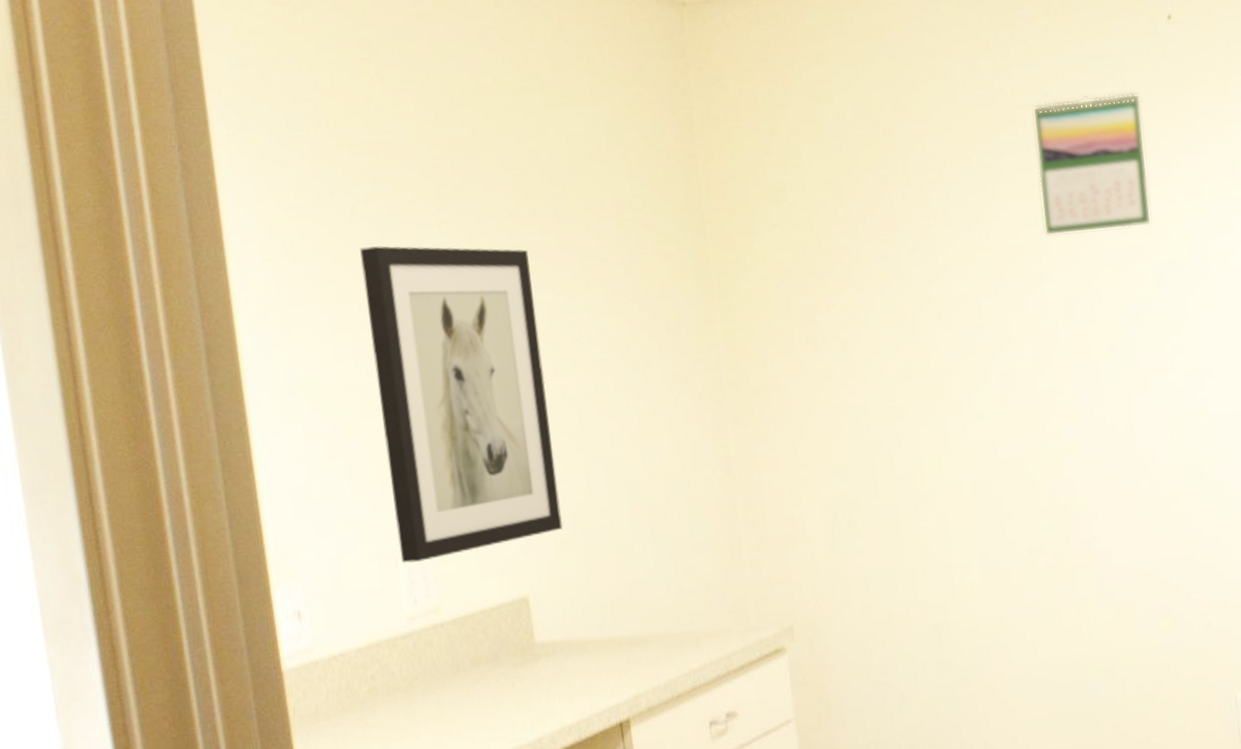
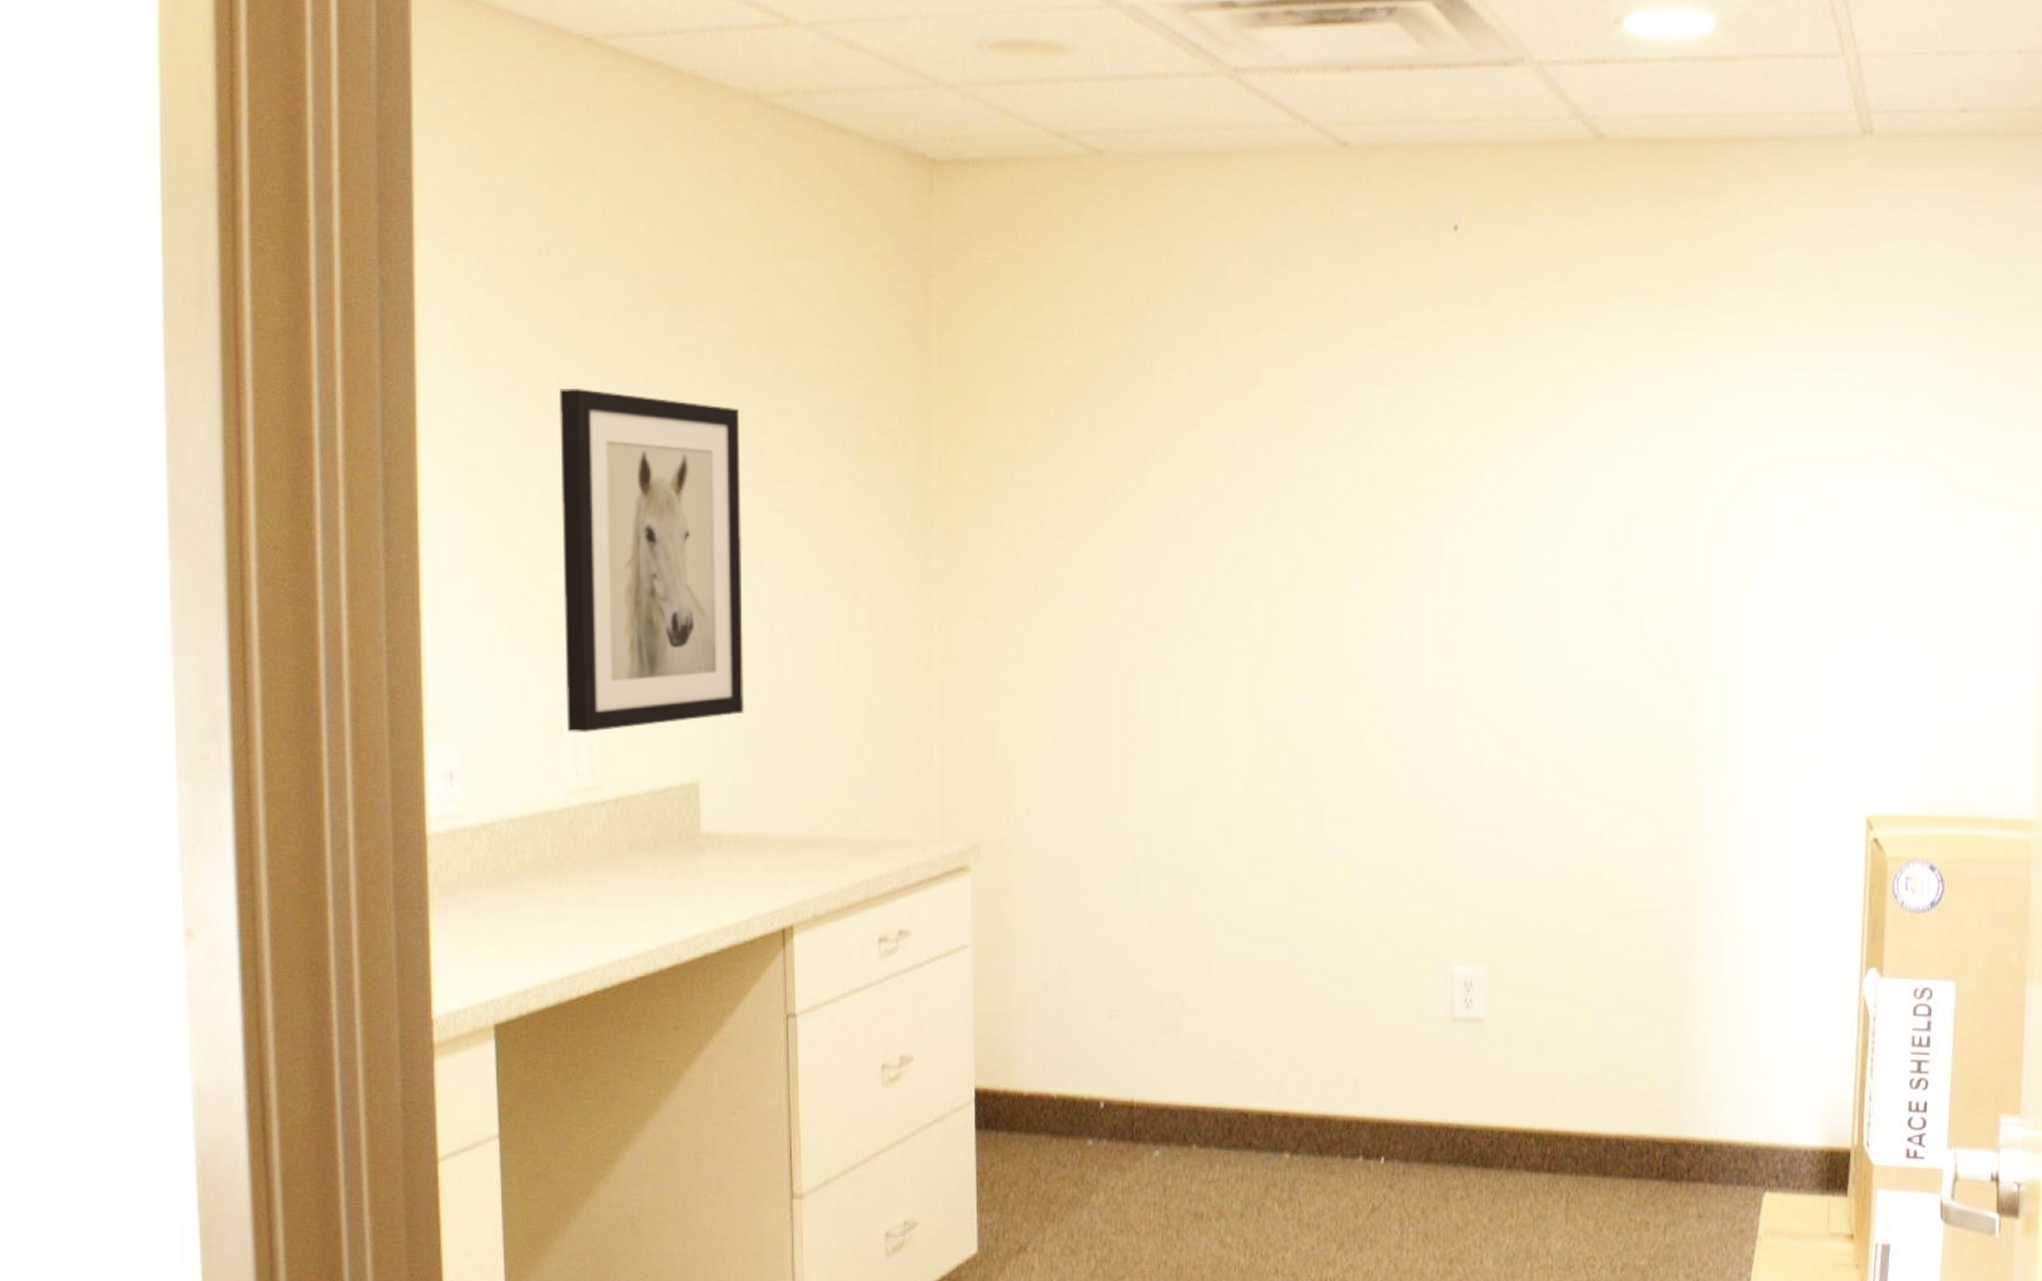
calendar: present [1032,91,1152,236] -> none [1296,303,1415,451]

